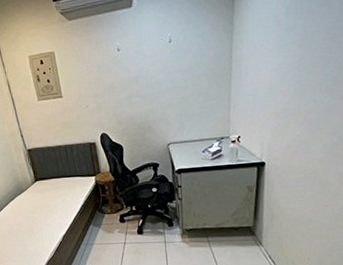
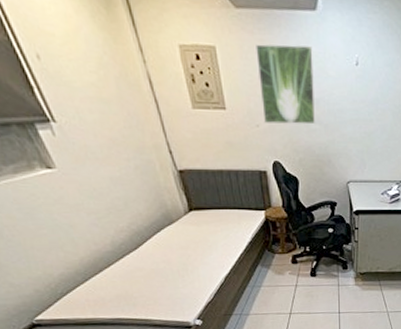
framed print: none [84,36,135,103] -> present [256,44,315,125]

